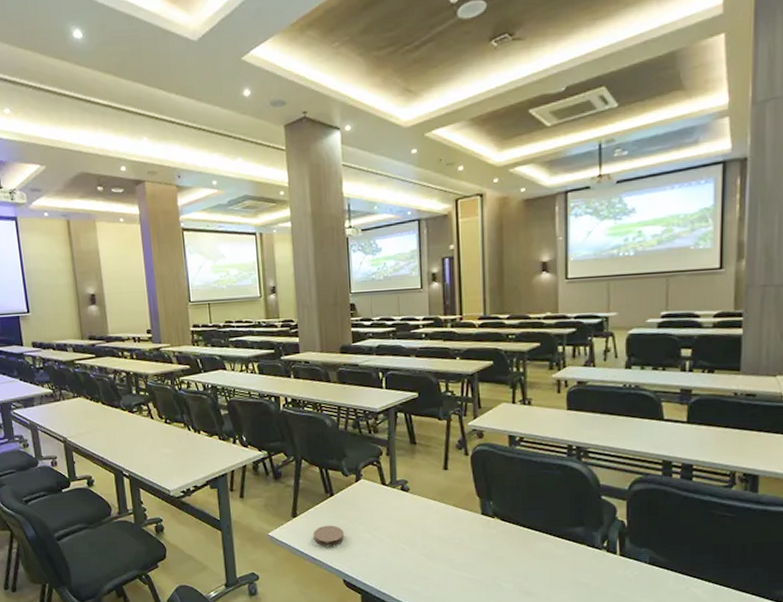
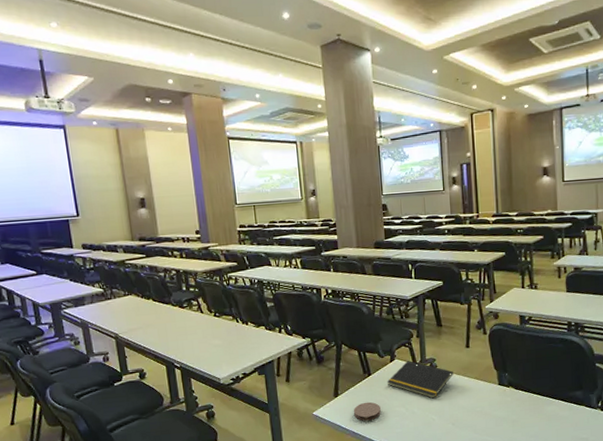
notepad: none [352,481,428,526] -> present [387,361,453,399]

